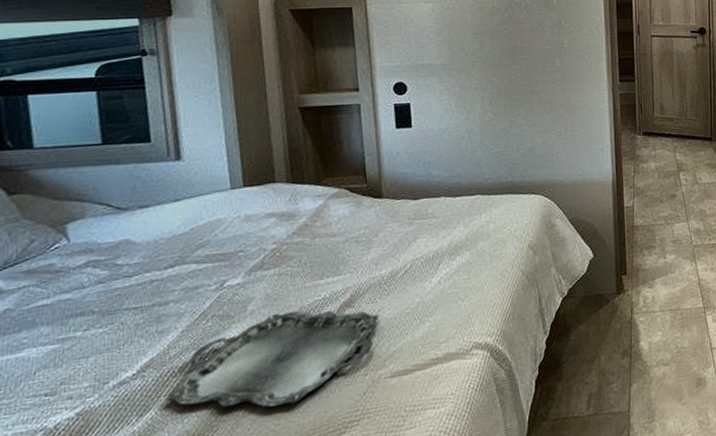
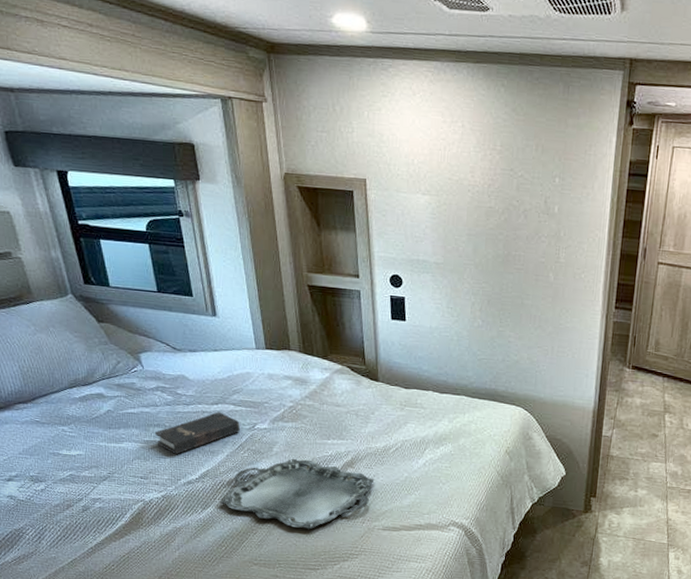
hardback book: none [75,275,204,349] -> present [154,411,240,455]

